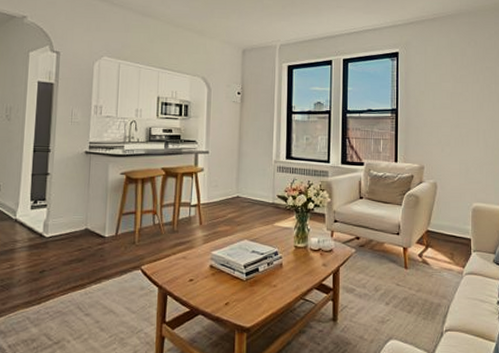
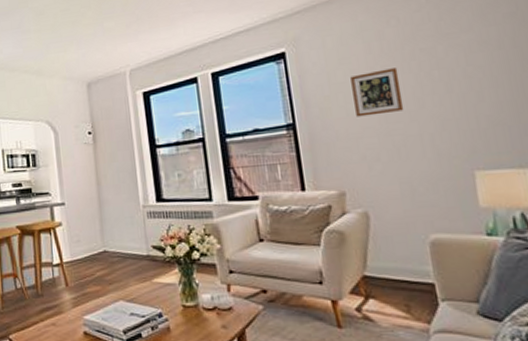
picture frame: none [439,78,470,111] -> present [350,68,404,117]

